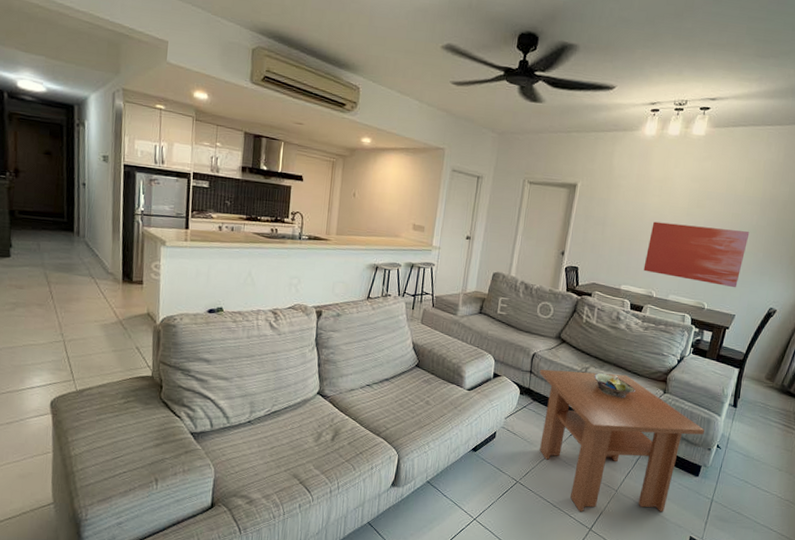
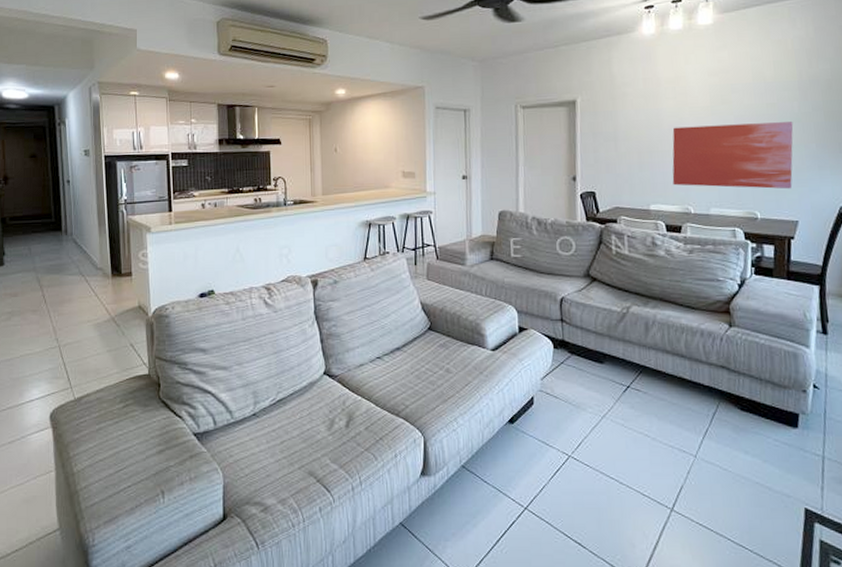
coffee table: present [539,369,705,512] -> none [572,310,793,487]
decorative bowl: present [594,373,635,398] -> none [638,311,693,339]

